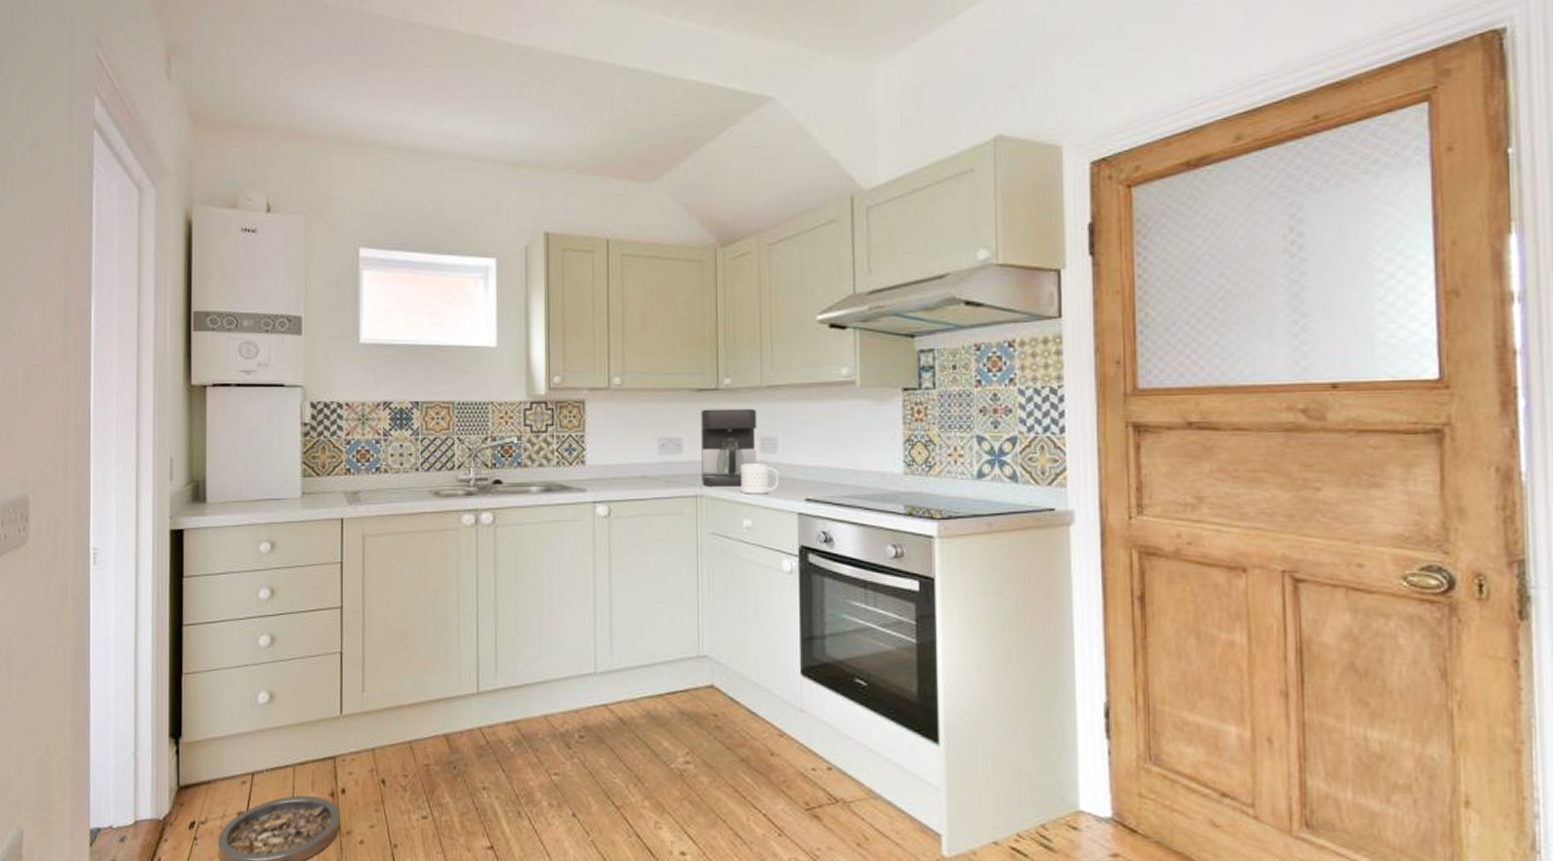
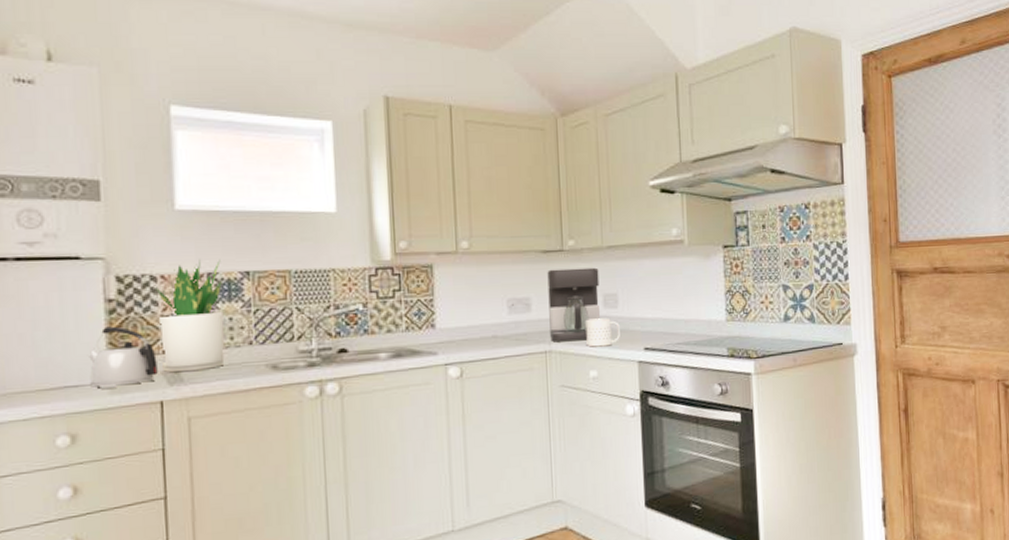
kettle: none [286,447,340,503] -> present [87,326,158,389]
planter: none [342,389,396,493] -> present [156,259,226,373]

